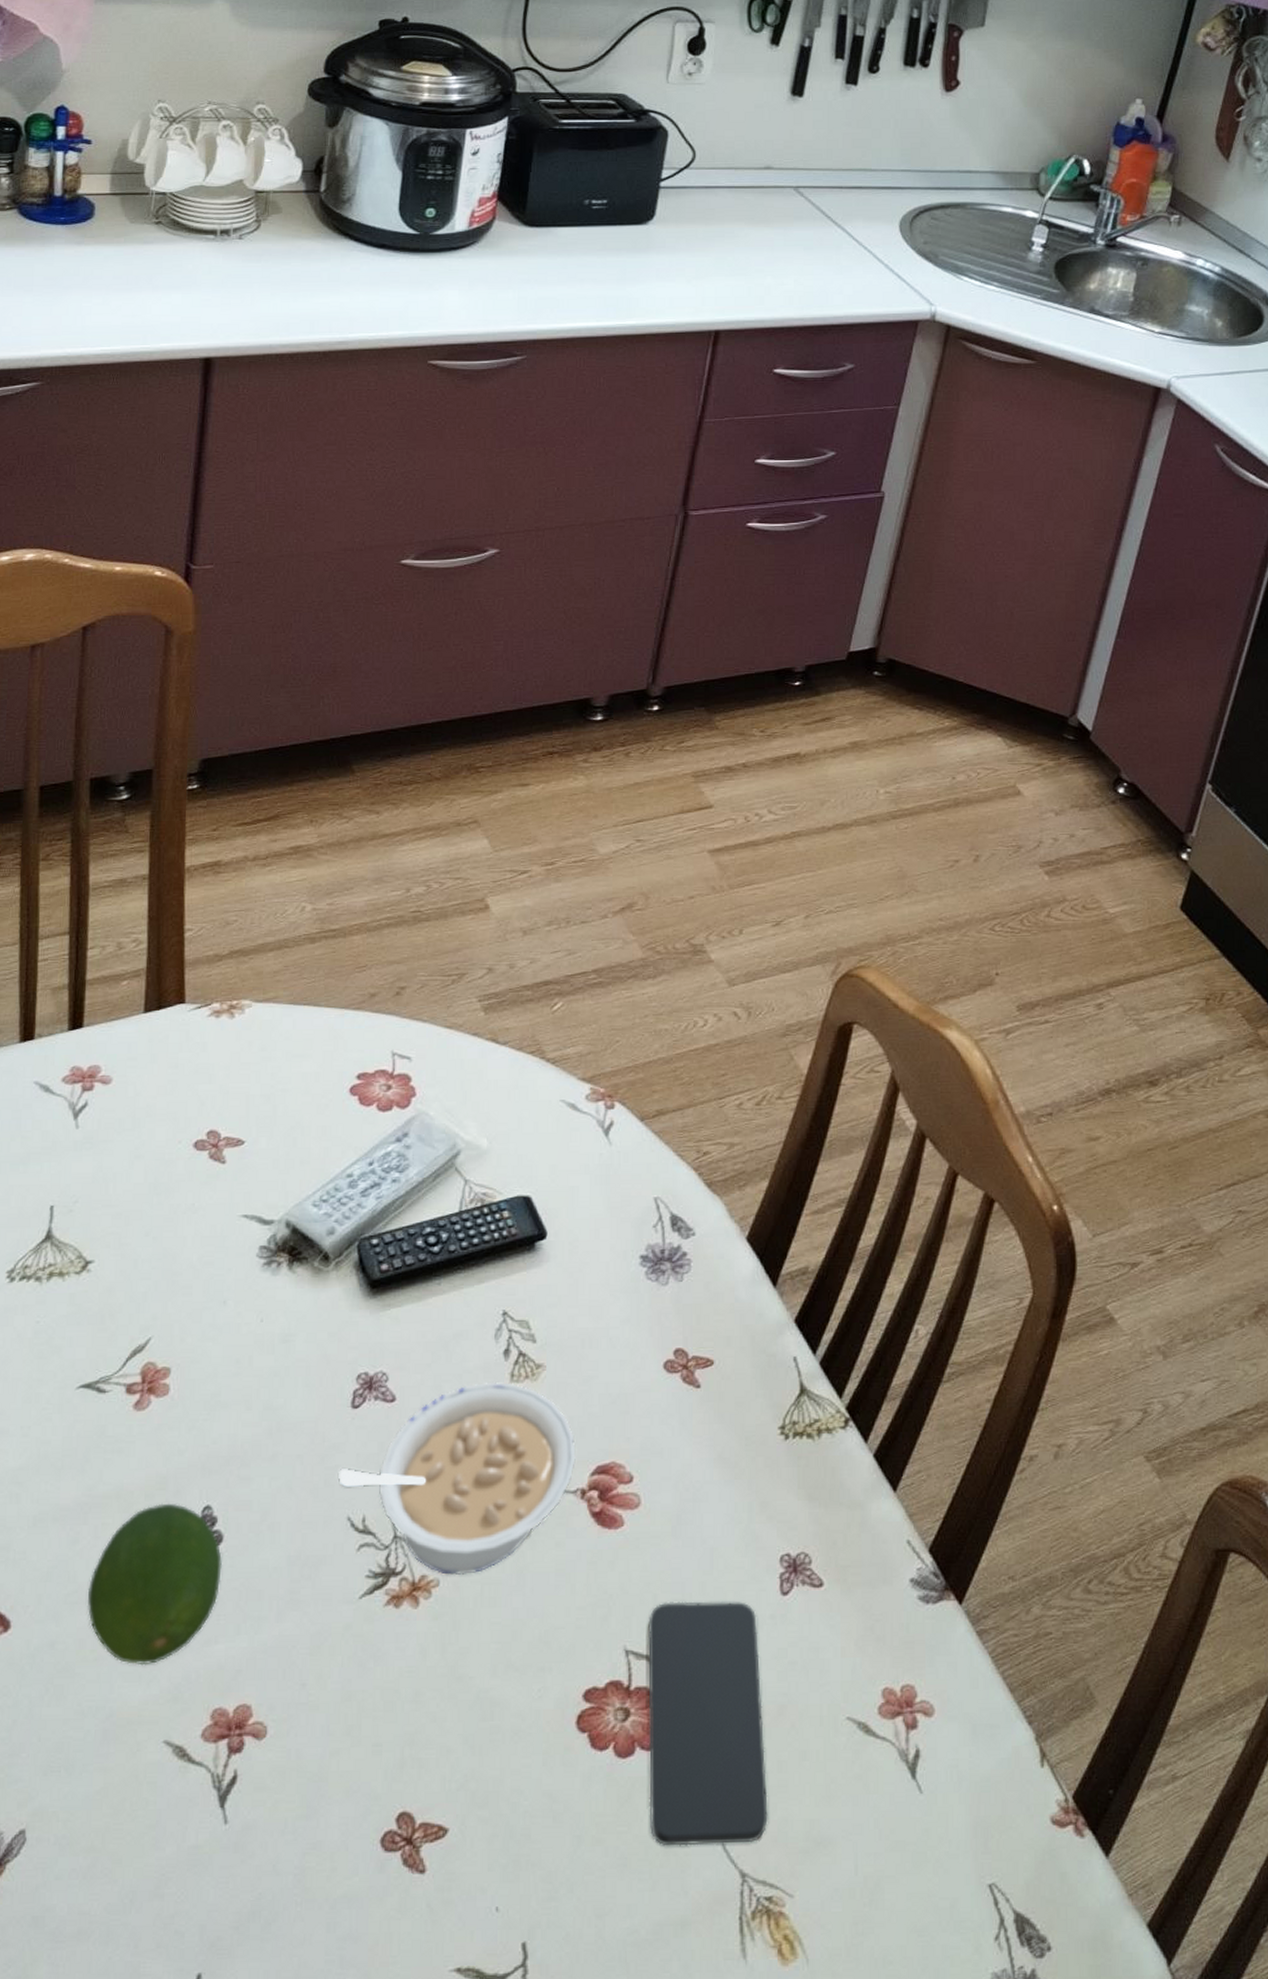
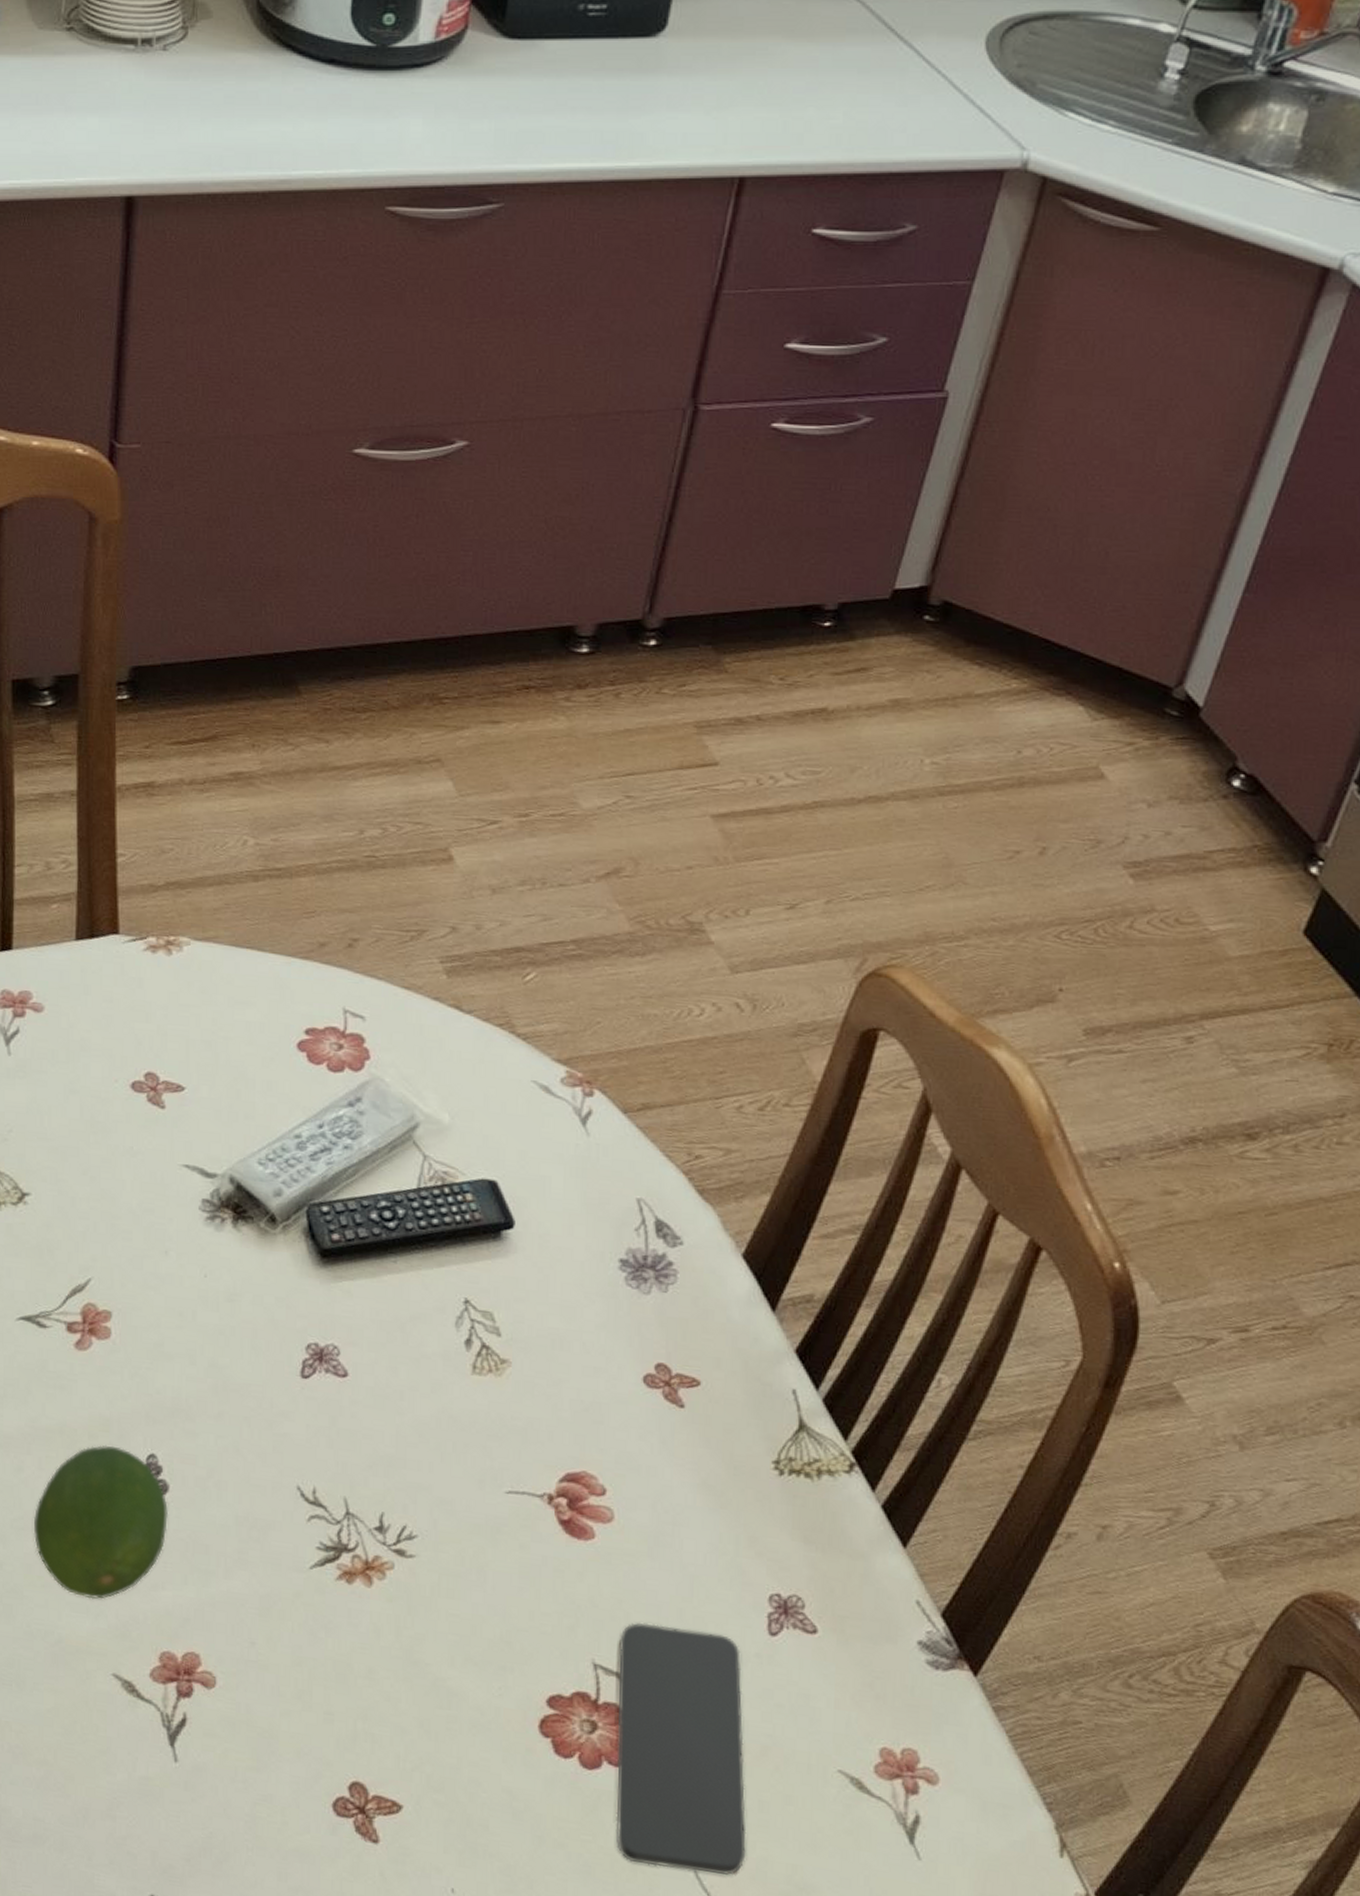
legume: present [339,1381,576,1576] -> none [288,1370,543,1563]

